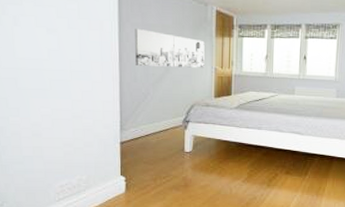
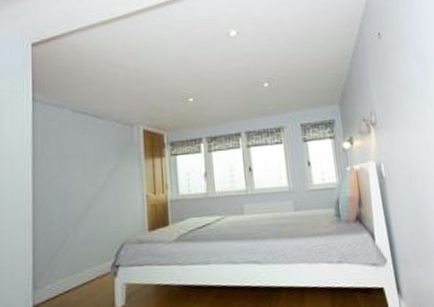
wall art: present [135,28,205,68] -> none [51,161,134,206]

